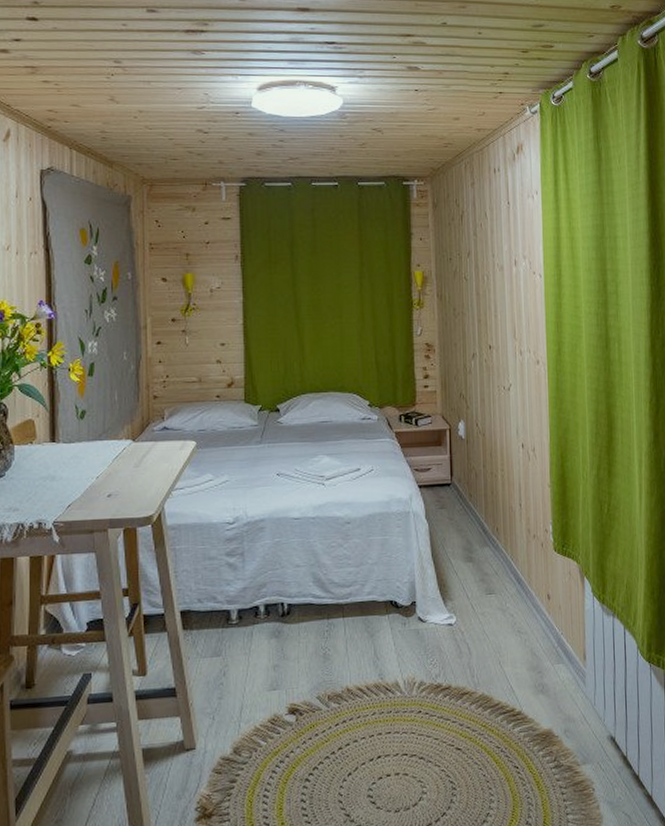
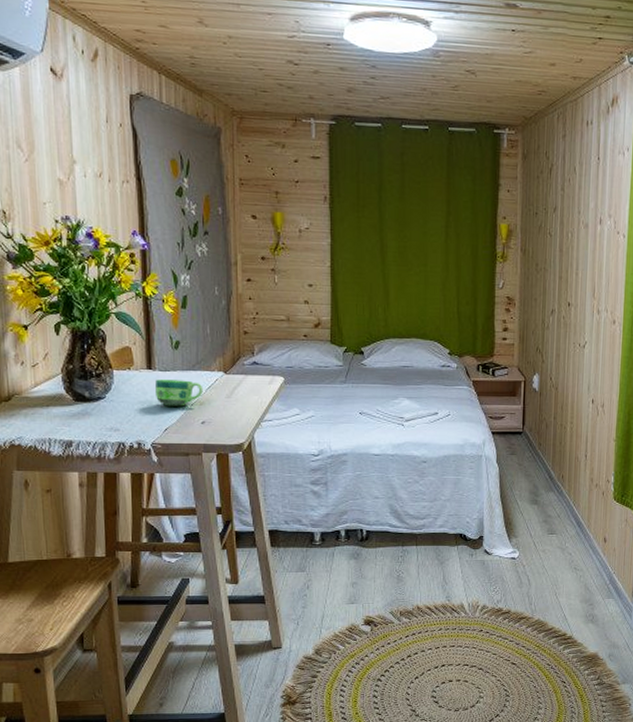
cup: none [59,451,110,480] -> present [155,379,204,407]

